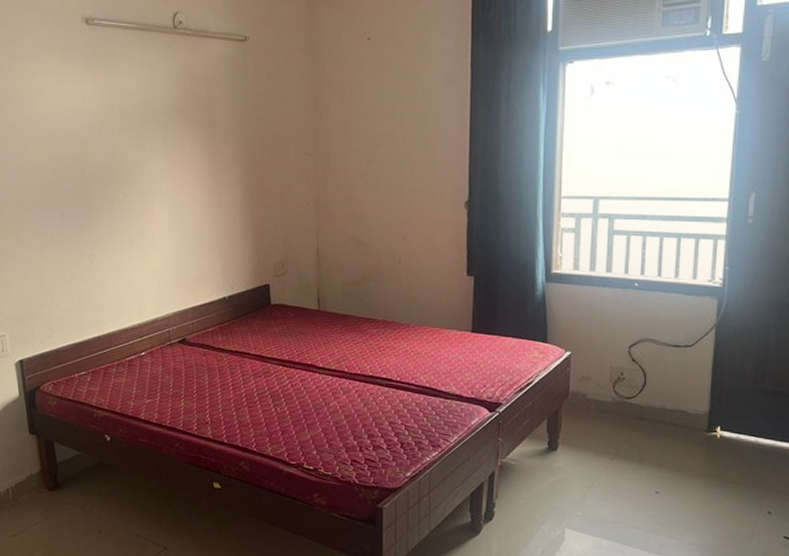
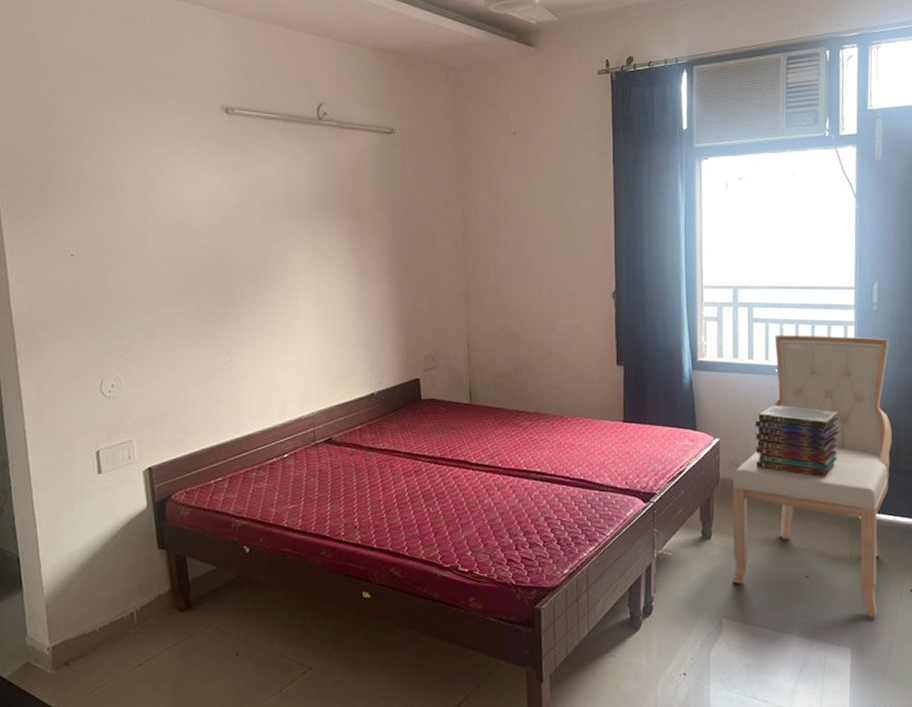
chair: none [578,248,764,535] -> present [732,335,892,616]
book stack: none [609,319,703,396] -> present [756,405,840,478]

